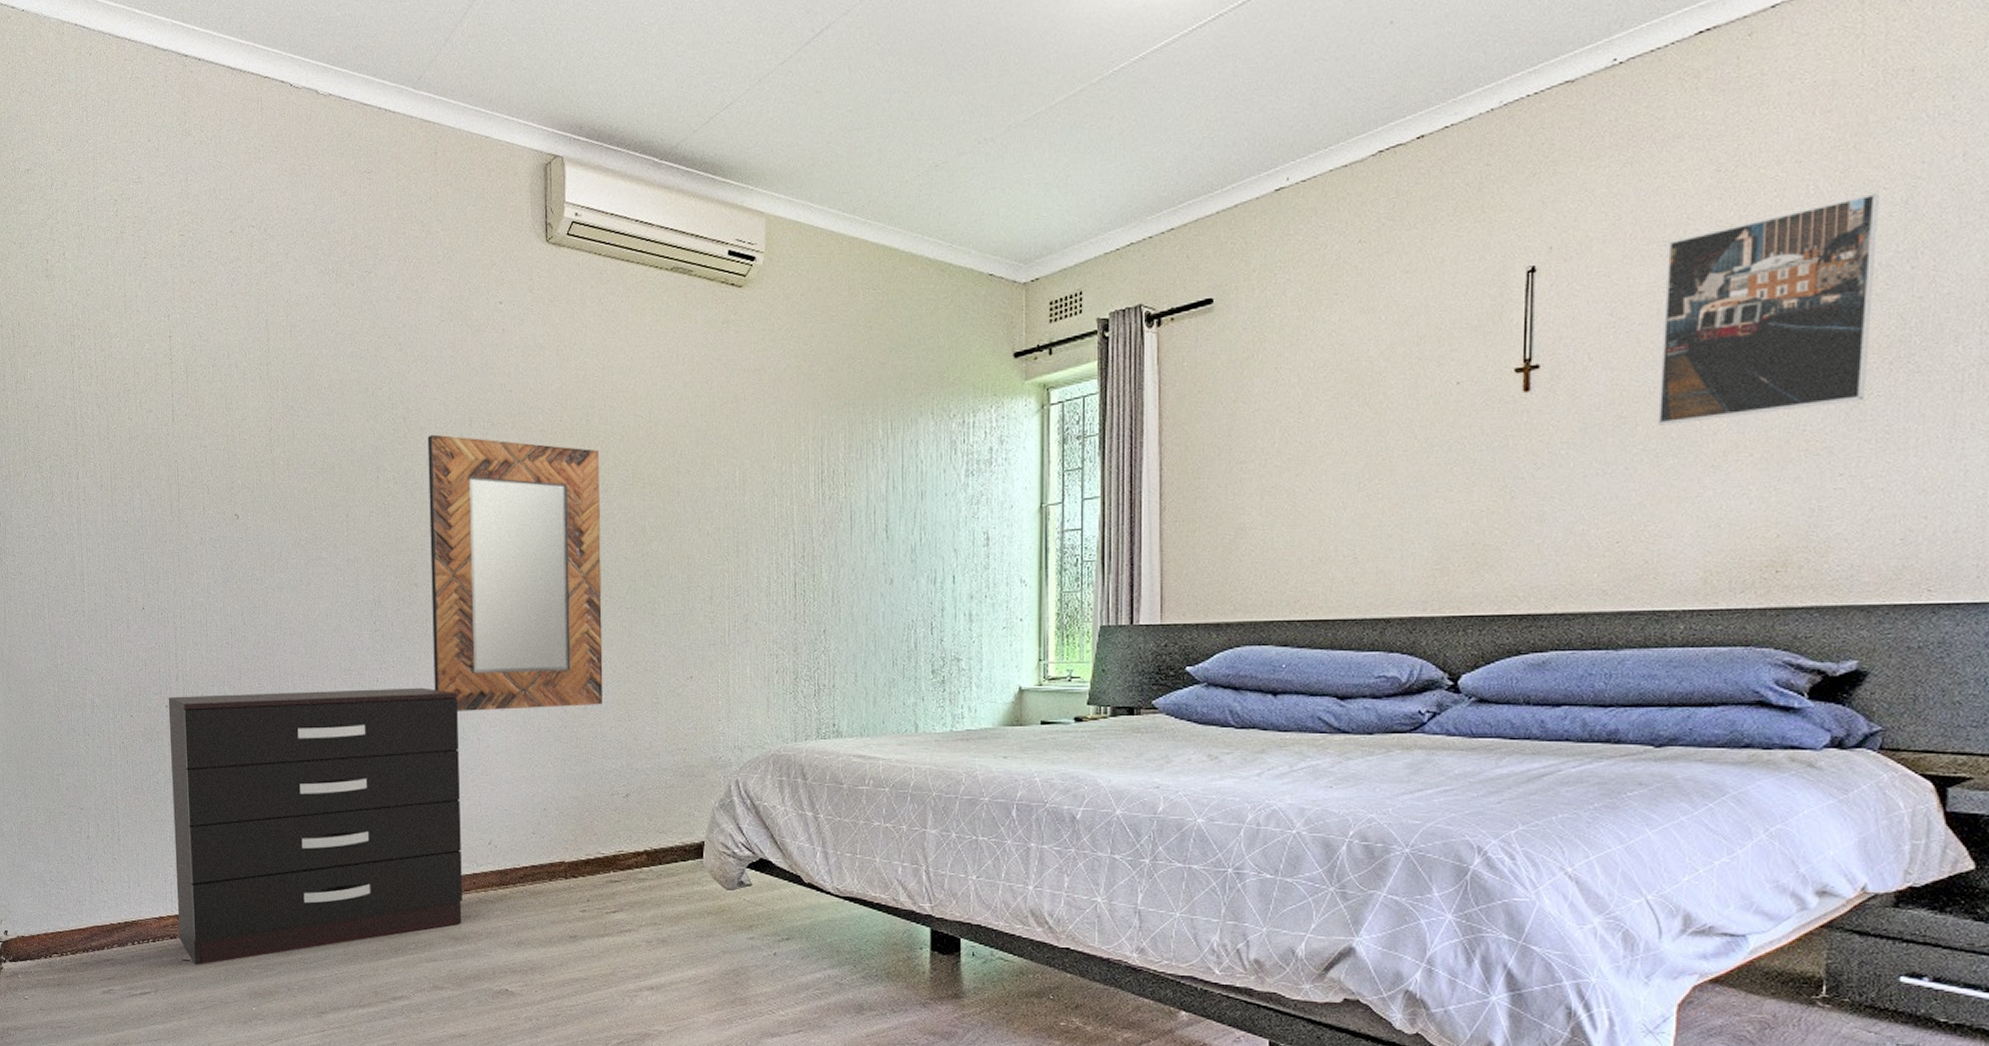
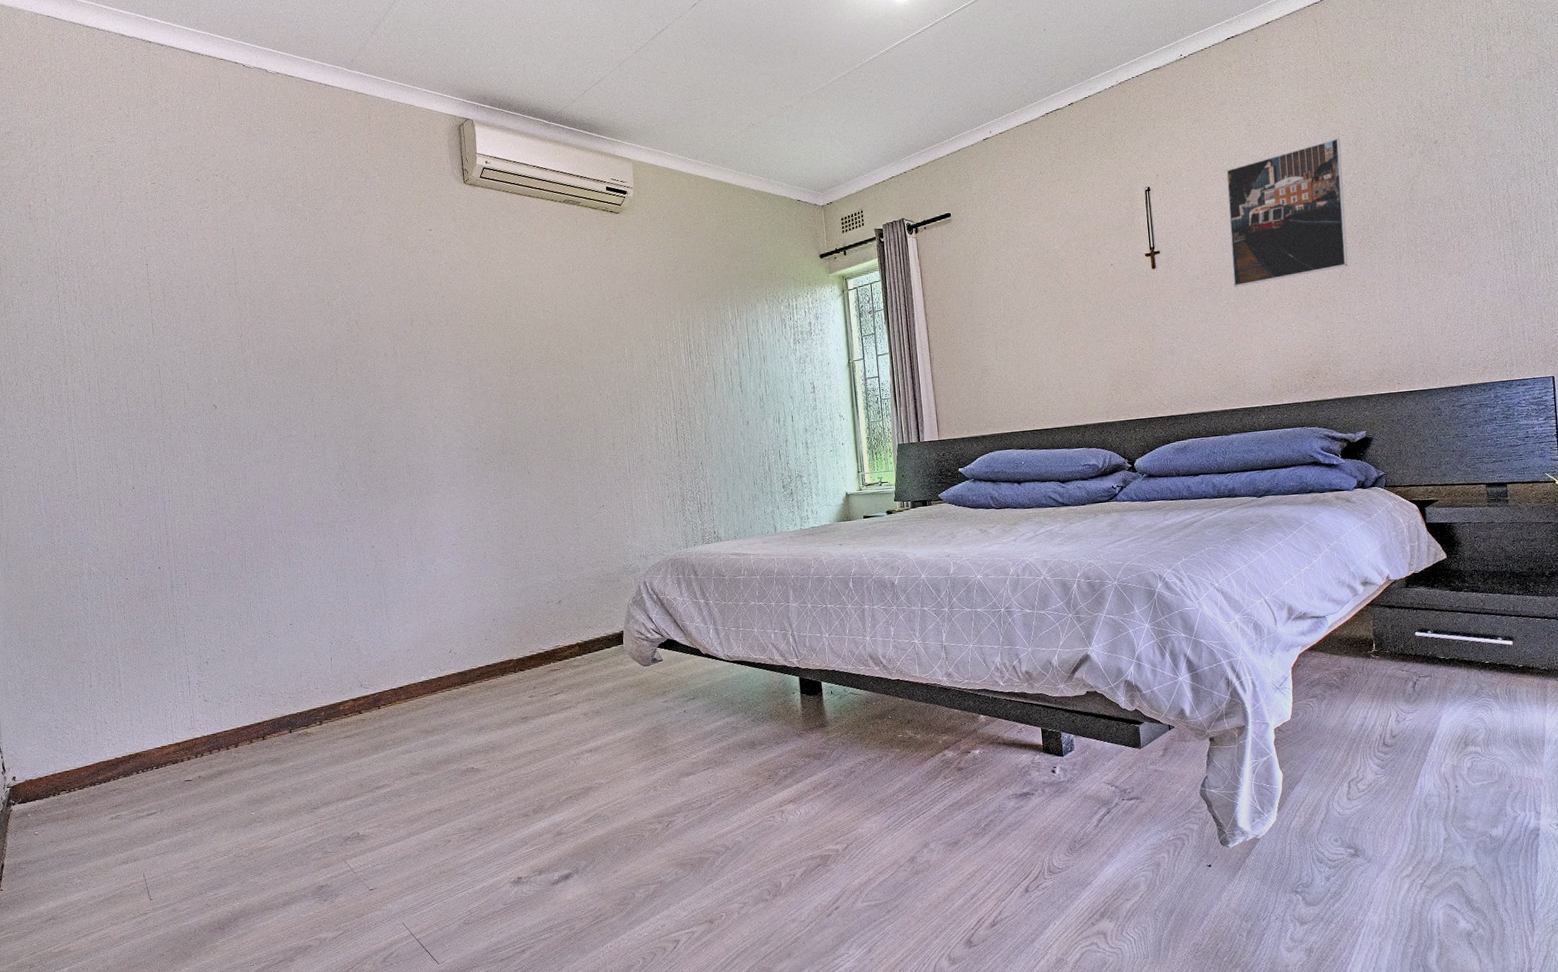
dresser: present [168,687,462,965] -> none [160,532,431,784]
home mirror: present [427,434,603,711] -> none [377,333,535,549]

